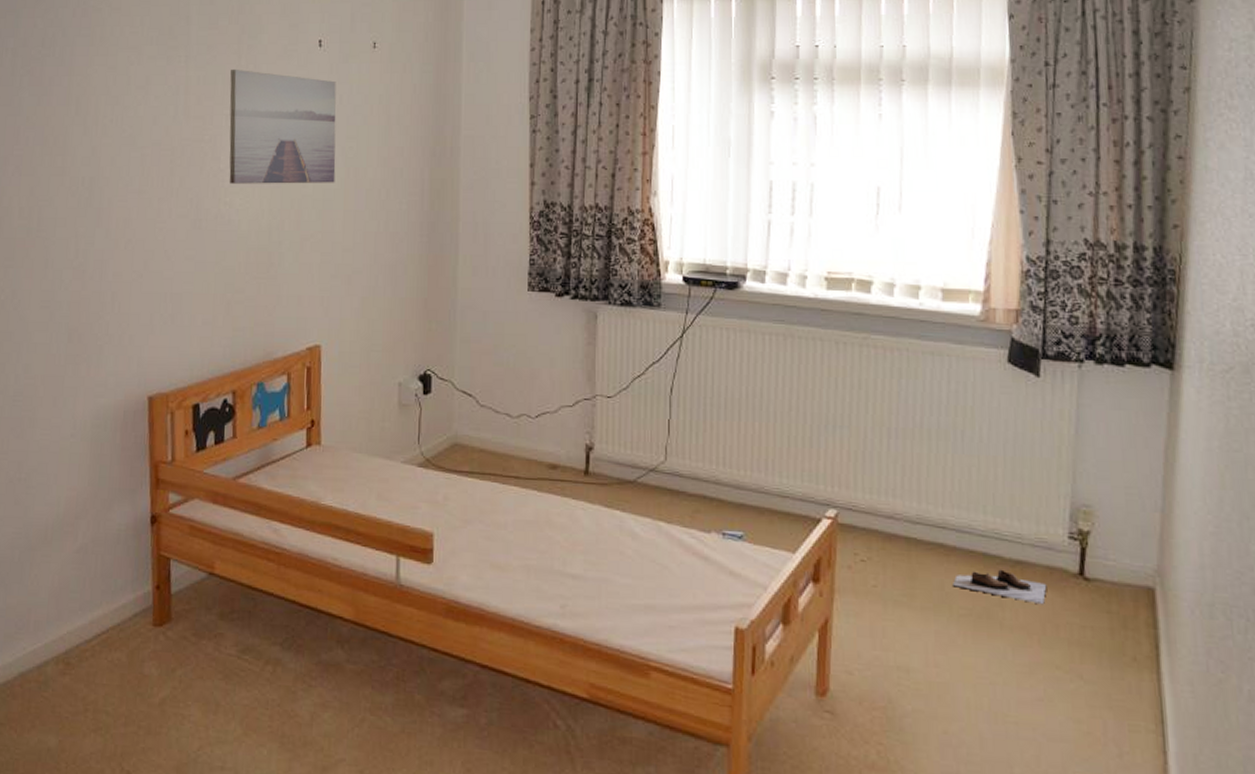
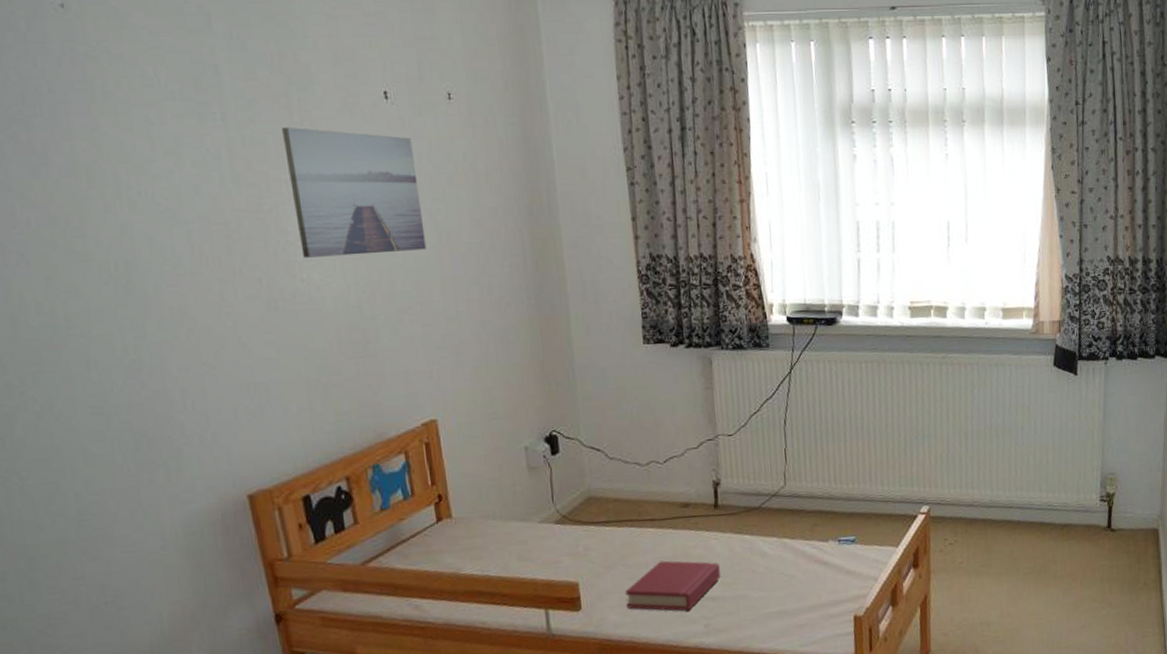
hardback book: none [479,524,584,586] -> present [625,560,721,611]
shoe: present [953,569,1047,605] -> none [1019,533,1086,556]

